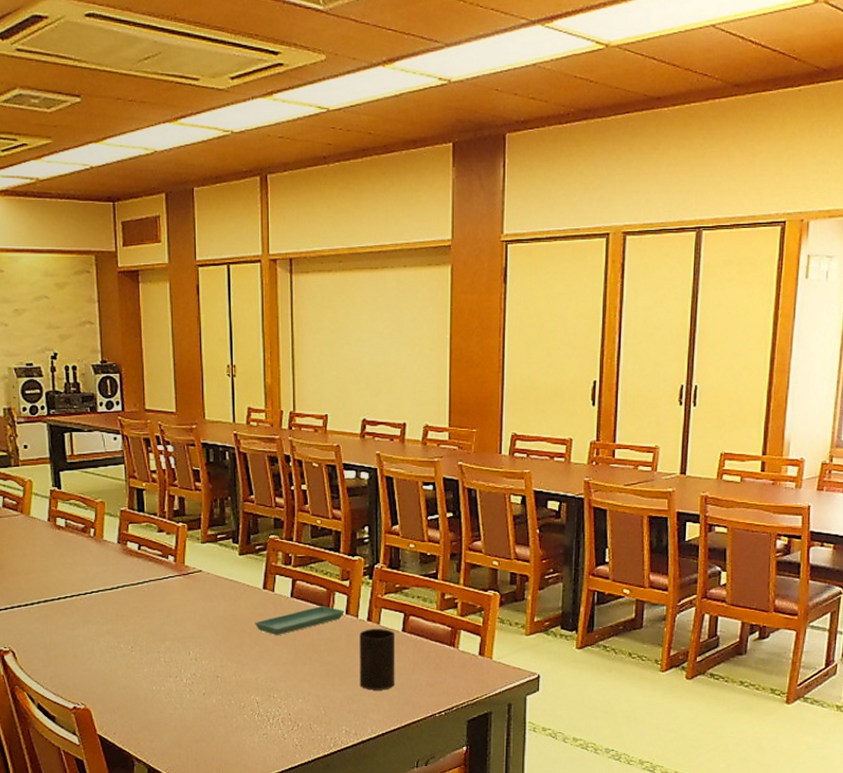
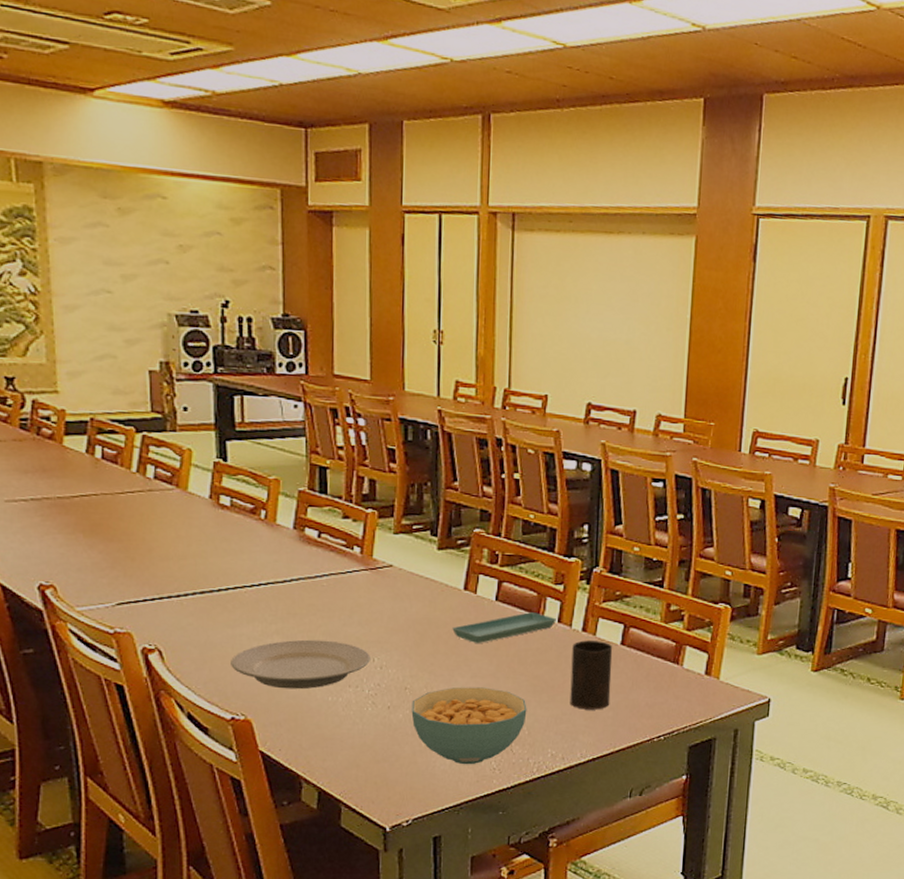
plate: none [71,637,186,681] -> present [231,639,370,690]
cereal bowl: none [223,674,323,742] -> present [411,687,527,765]

